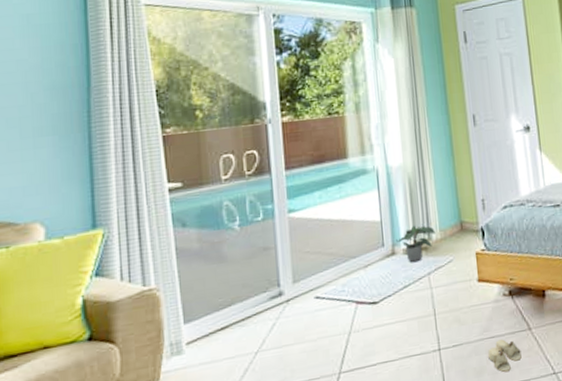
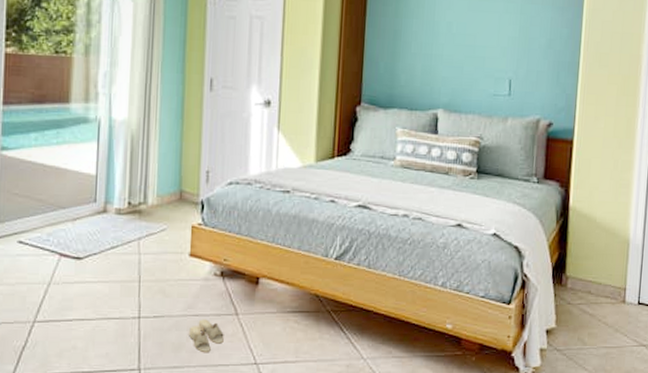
potted plant: present [398,226,435,263] -> none [111,187,152,225]

